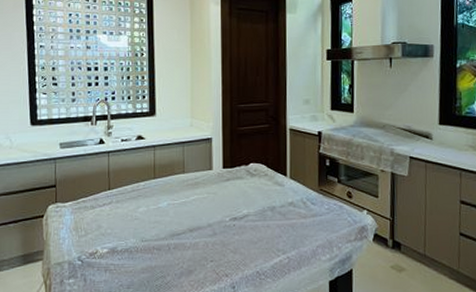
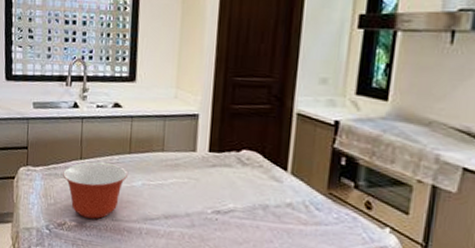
mixing bowl: none [92,190,155,243] -> present [63,162,129,219]

